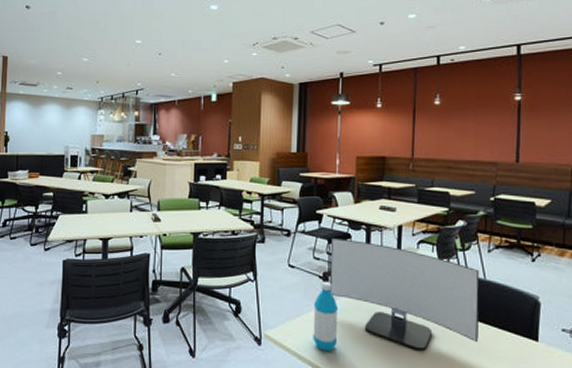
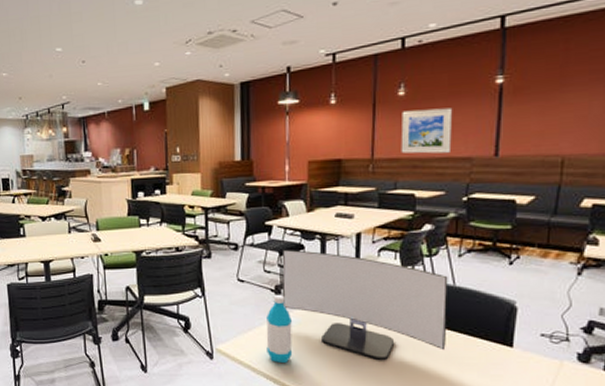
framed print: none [437,118,481,157] -> present [400,108,453,154]

